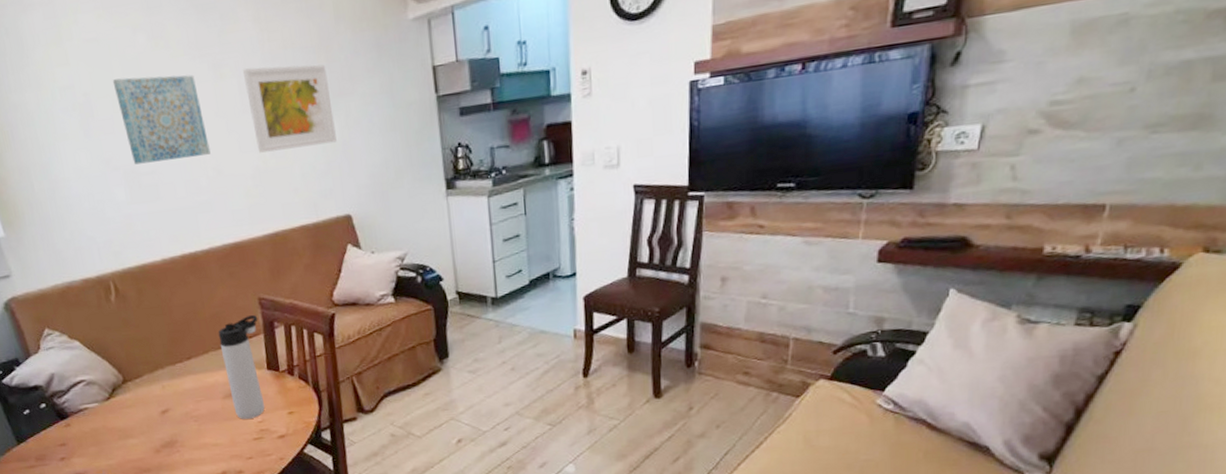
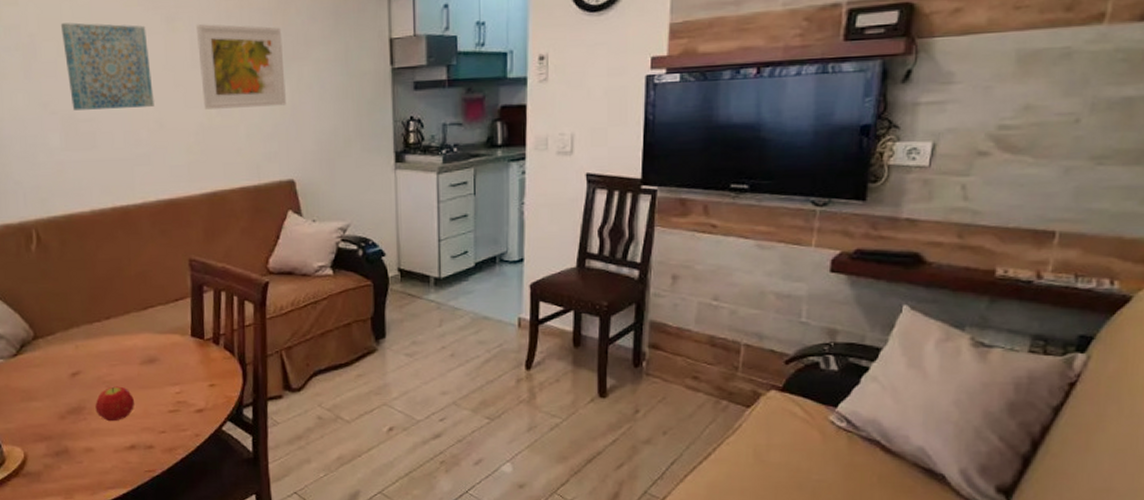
fruit: none [186,419,222,452] -> present [95,386,134,422]
thermos bottle: present [218,314,265,419] -> none [142,276,187,388]

